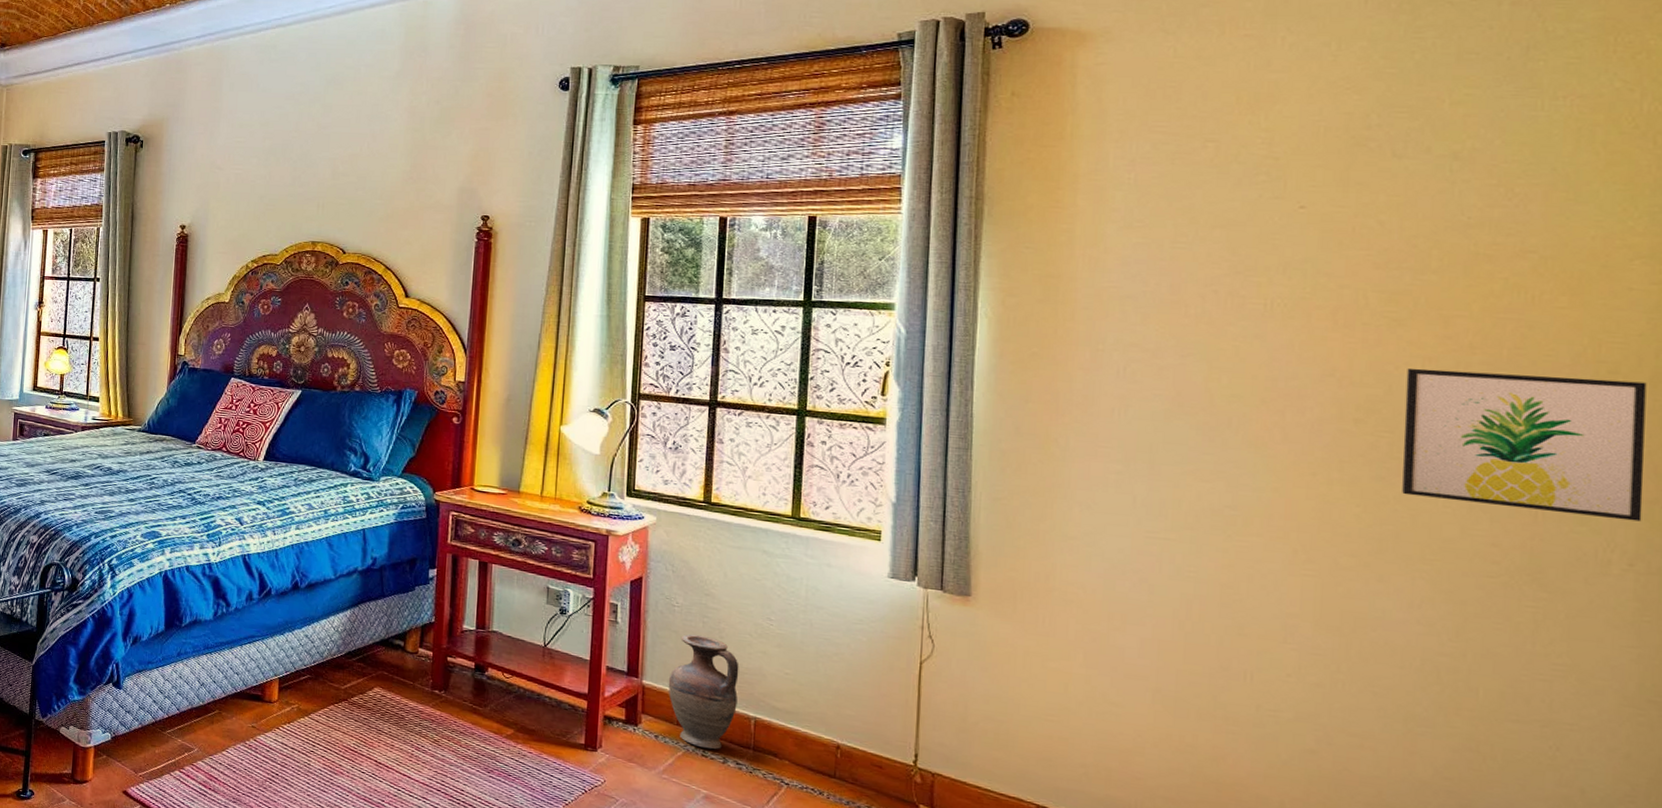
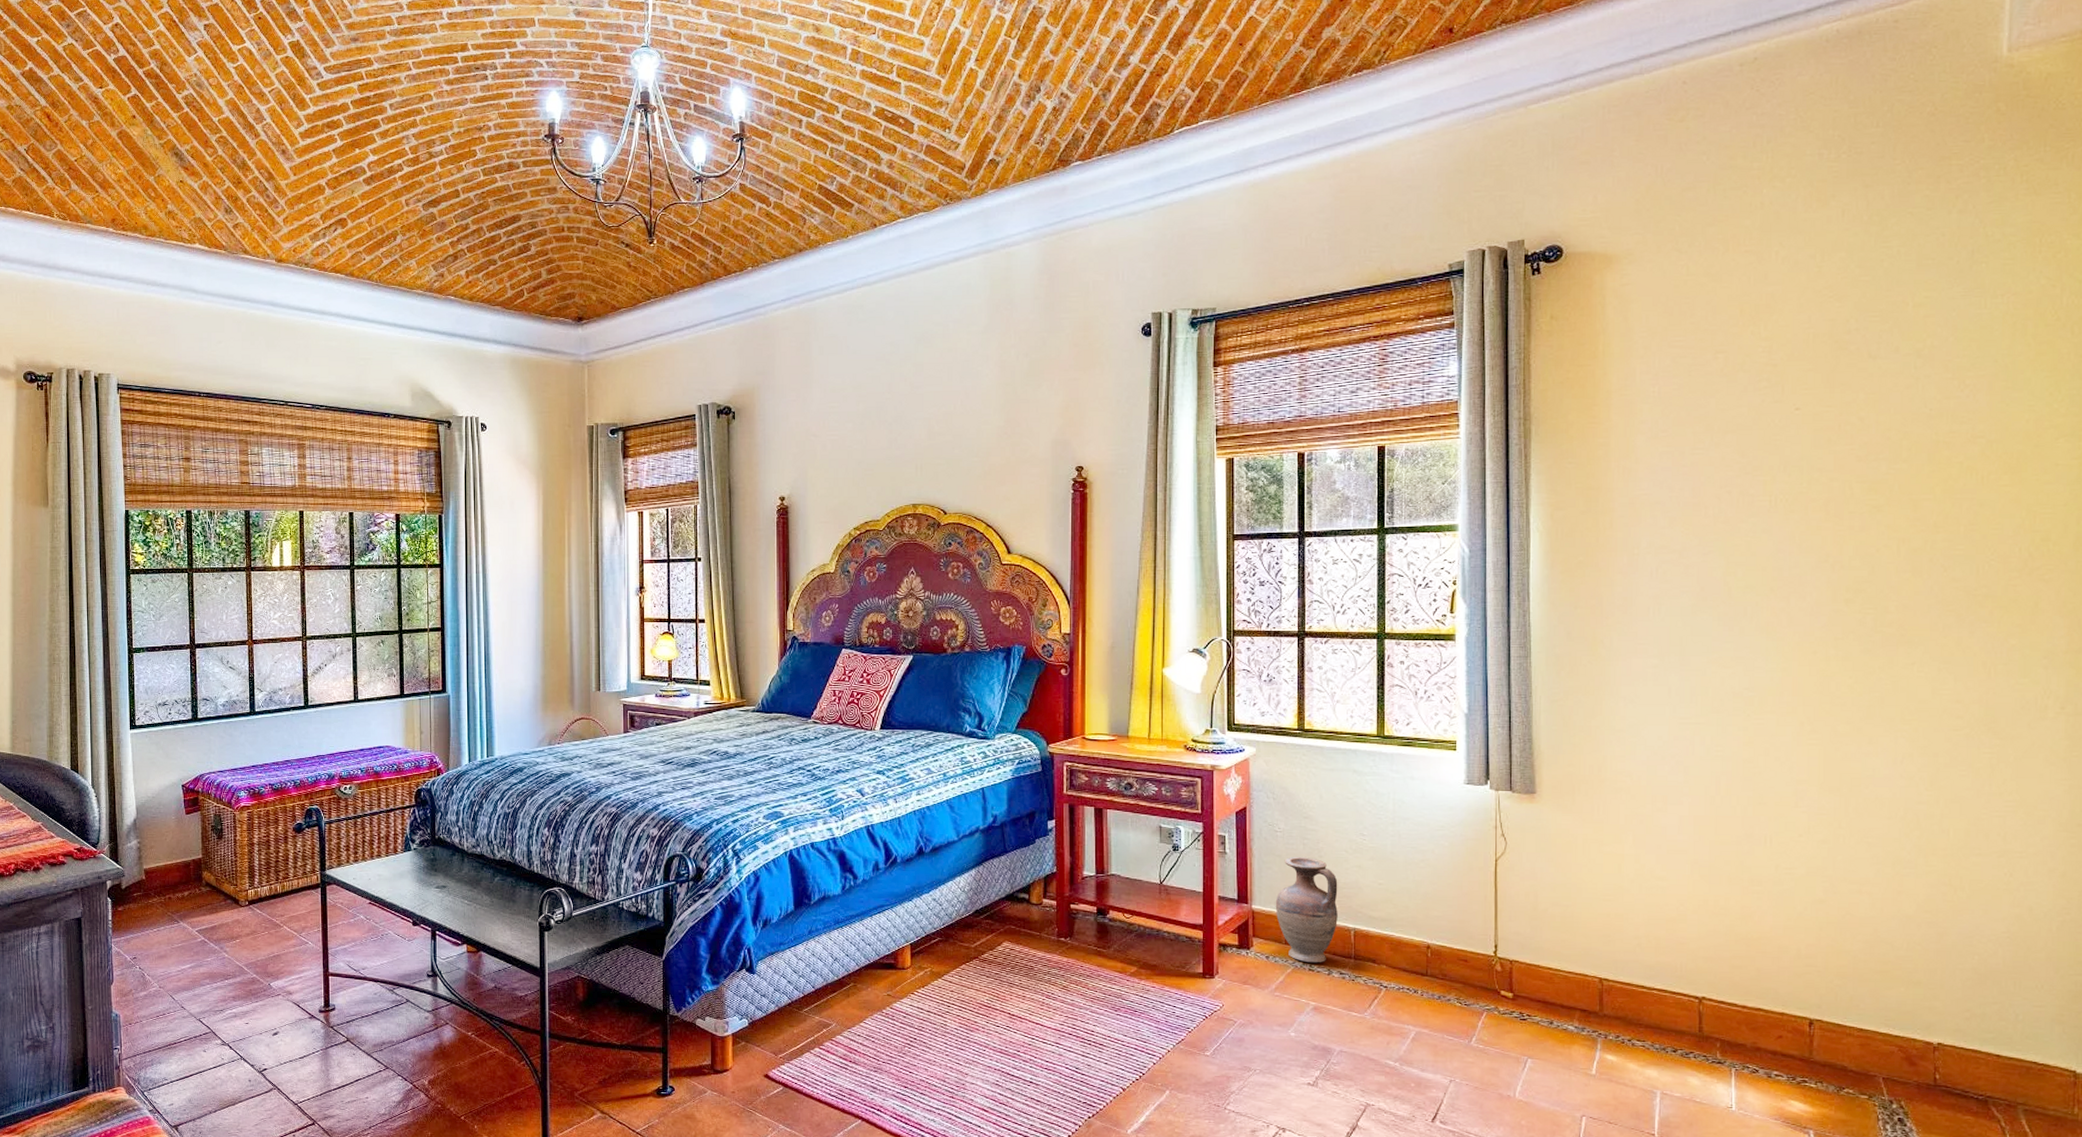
wall art: present [1402,367,1647,522] -> none [1884,546,2071,669]

